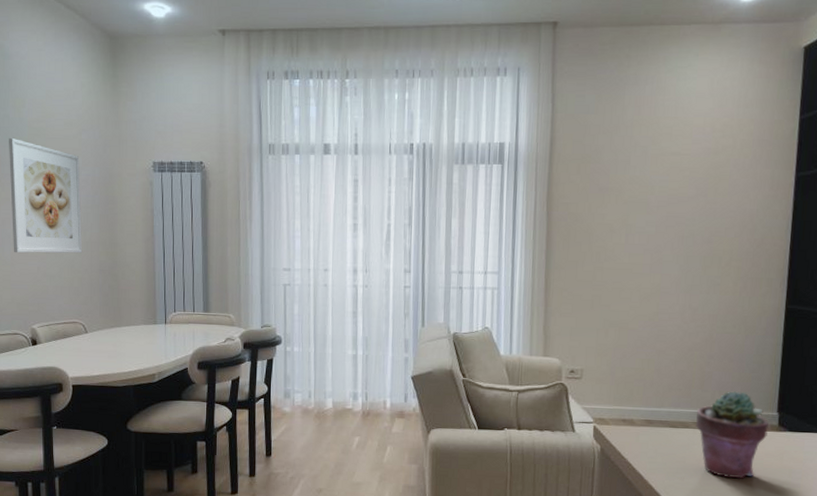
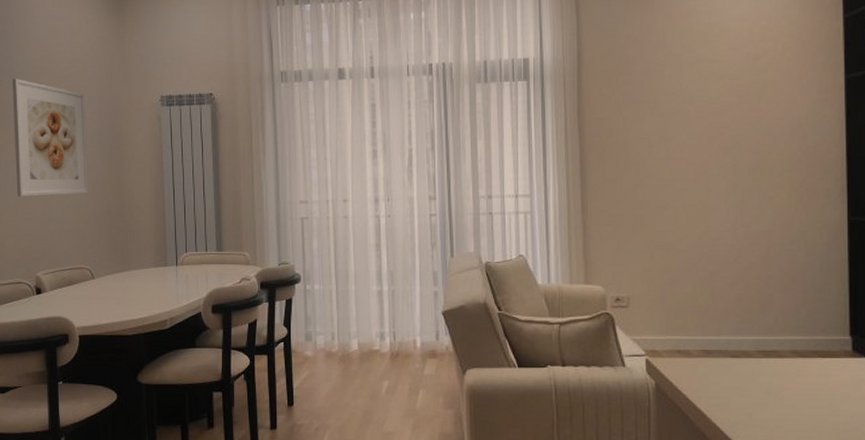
potted succulent: present [695,391,770,479] -> none [758,314,842,413]

